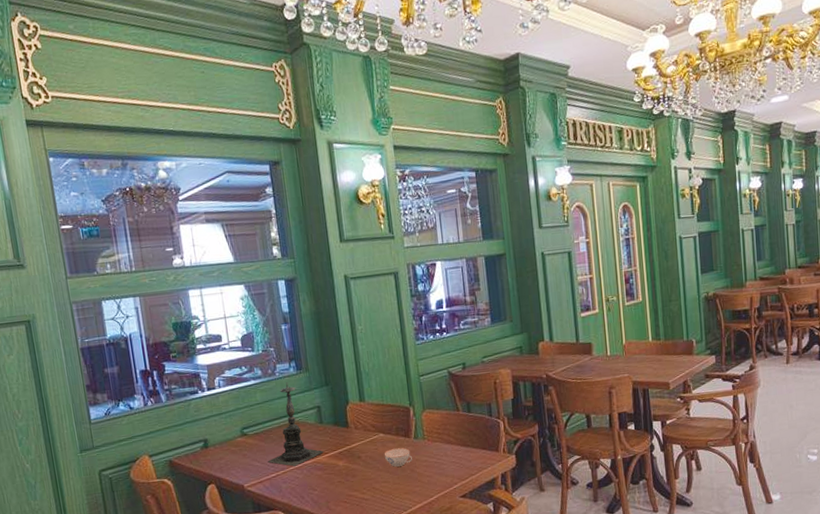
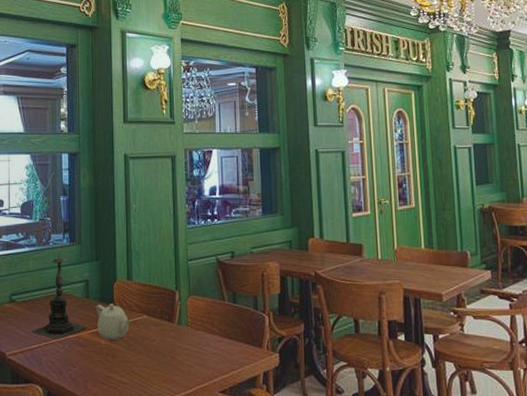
teapot: none [331,426,368,462] -> present [96,303,132,340]
teacup: present [384,448,412,467] -> none [146,333,174,352]

